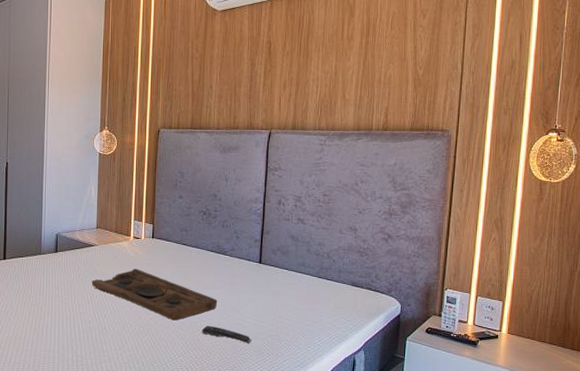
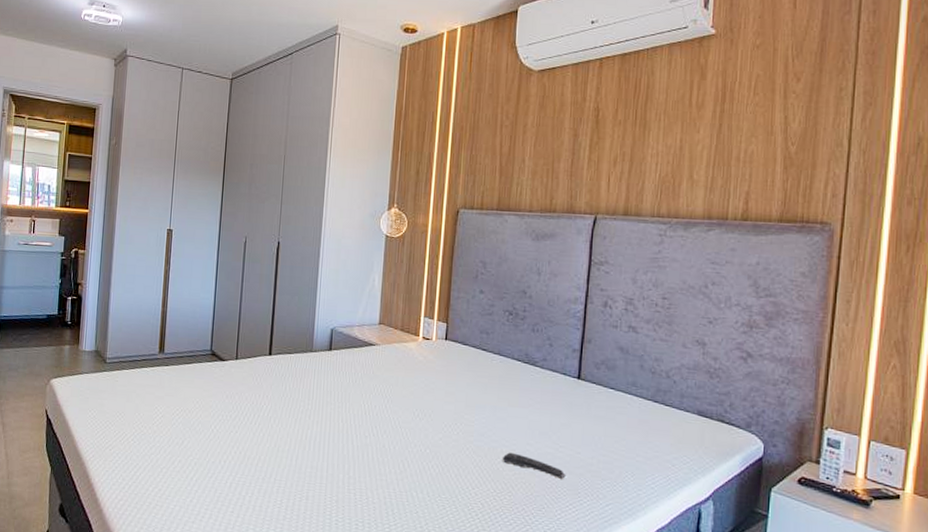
decorative tray: present [91,269,218,321] -> none [370,376,524,443]

